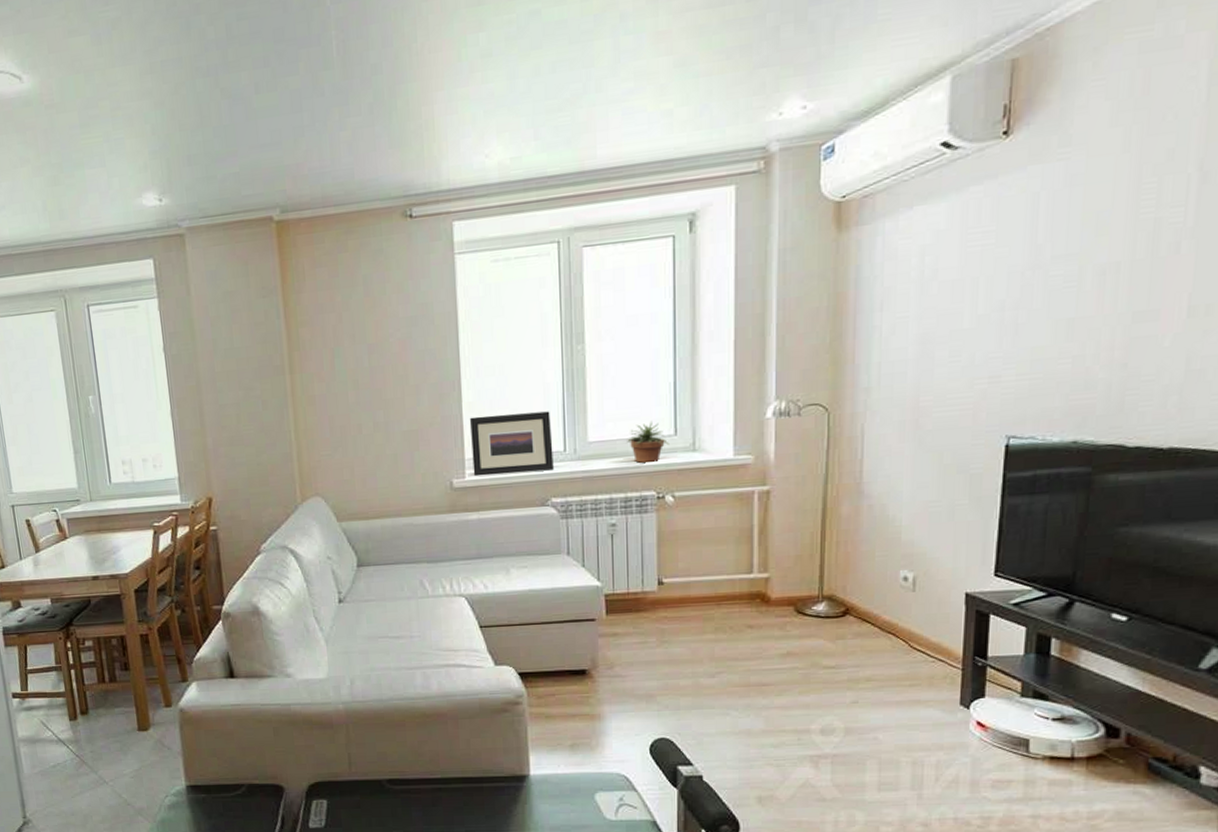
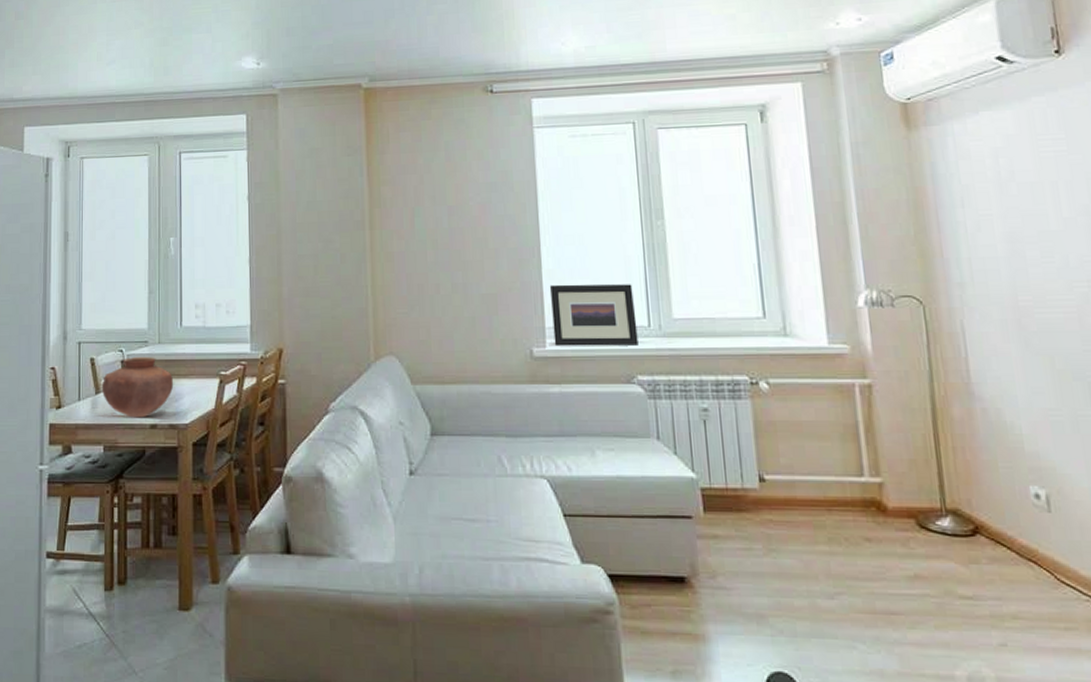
vase: none [40,514,111,572] -> present [101,357,174,418]
potted plant: present [627,420,669,464] -> none [714,301,759,346]

